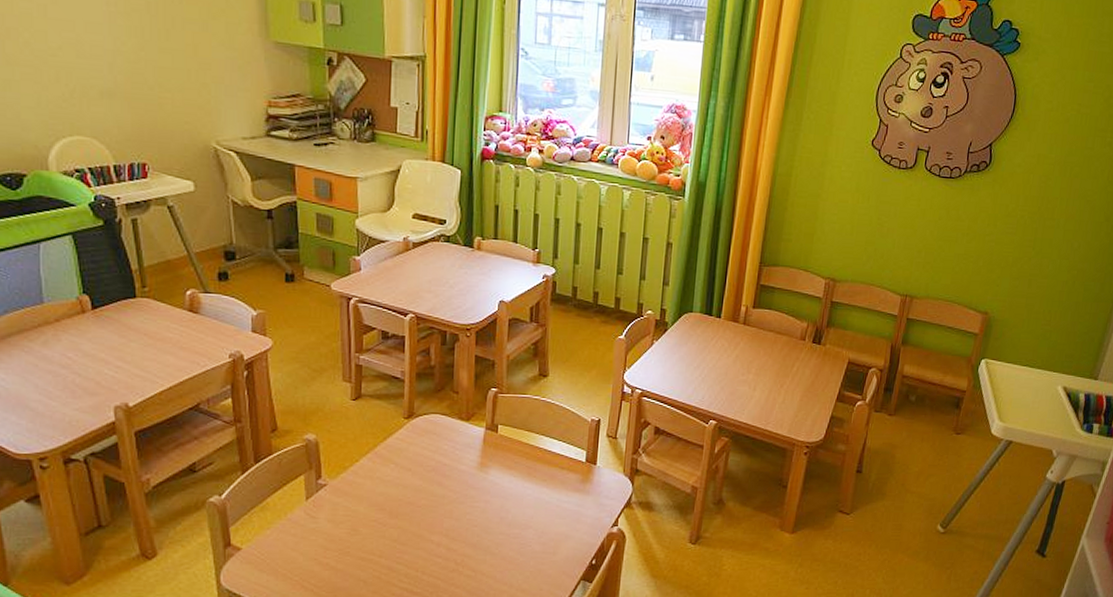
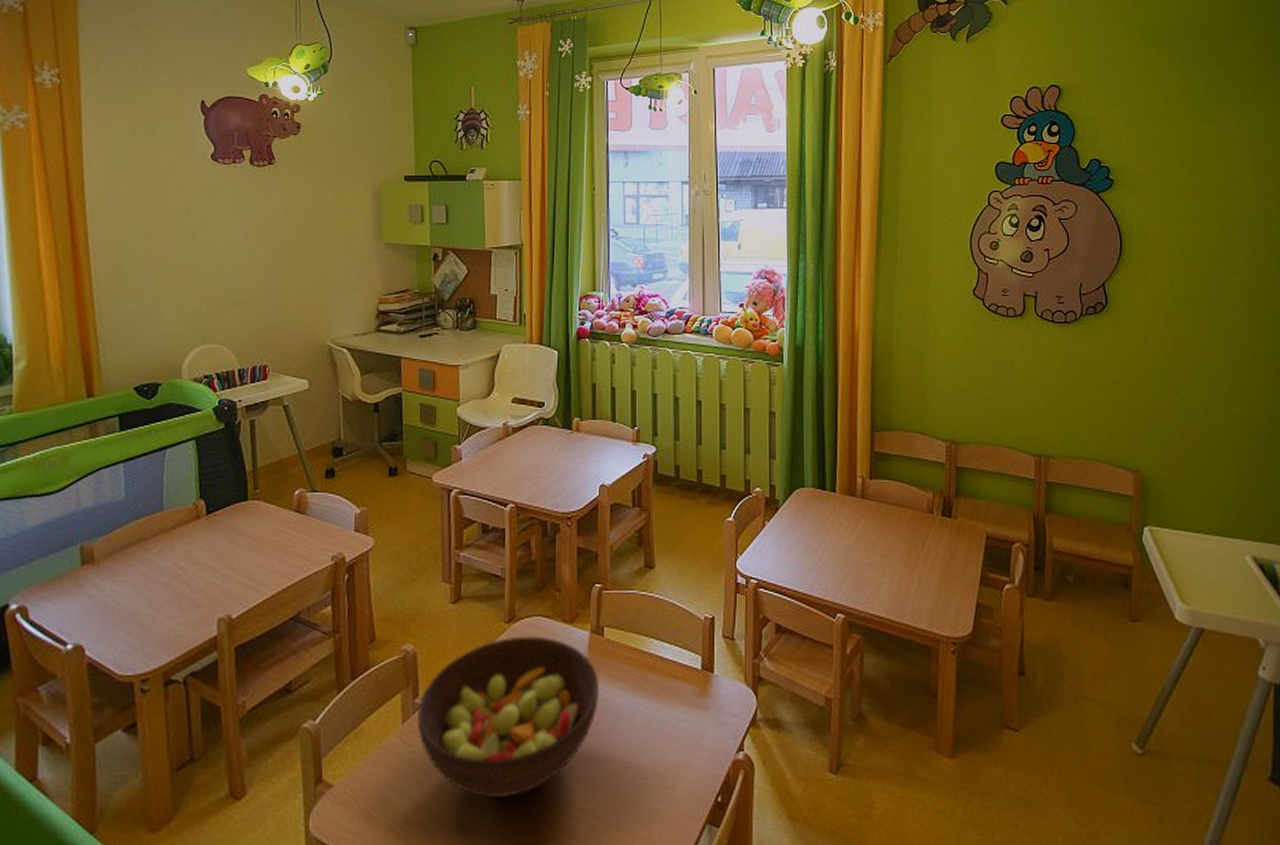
fruit bowl: none [321,430,492,560] -> present [417,636,599,799]

